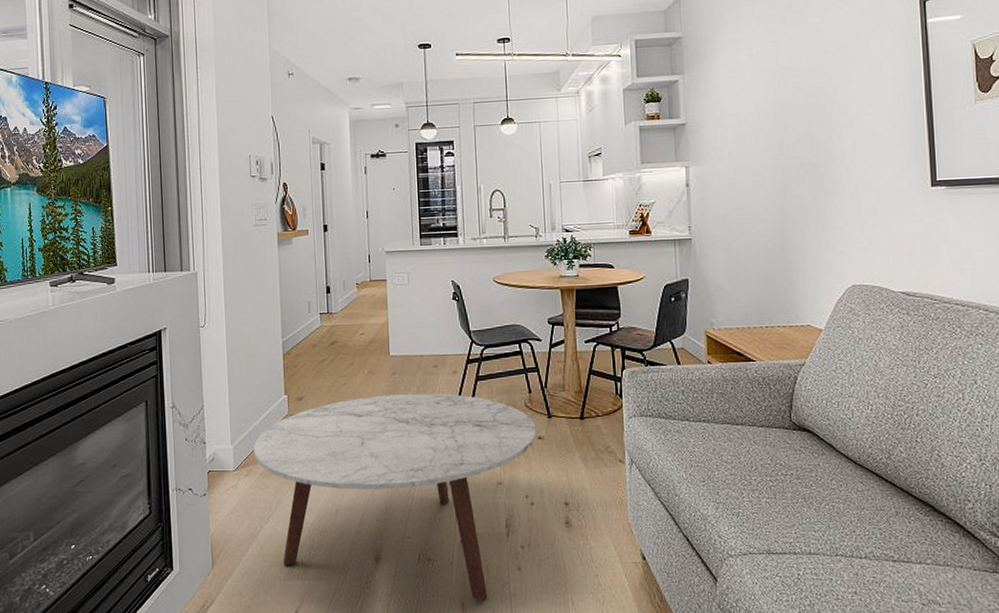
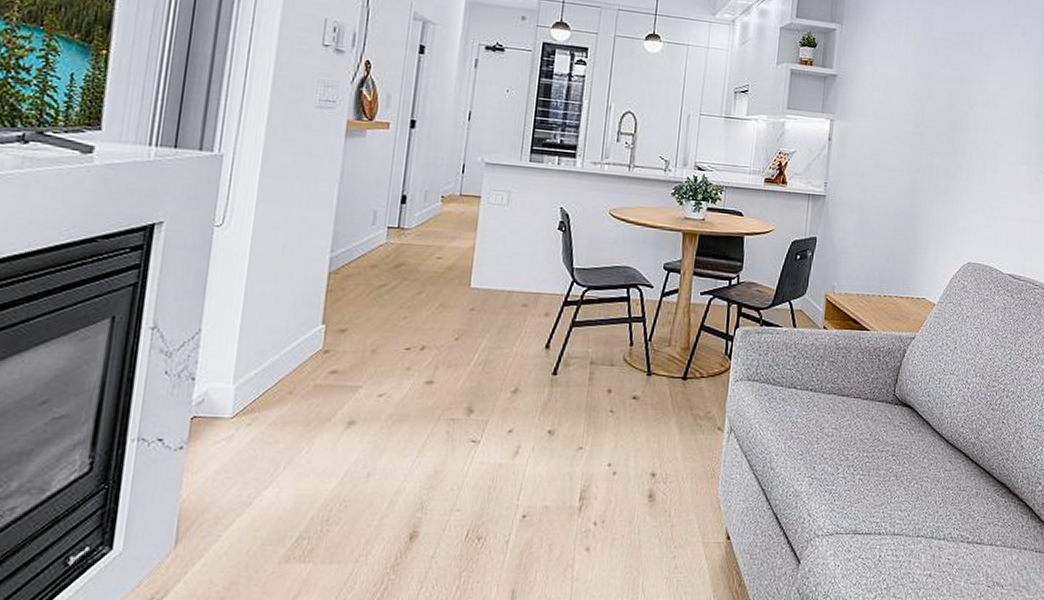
coffee table: present [254,393,536,602] -> none [264,334,632,589]

